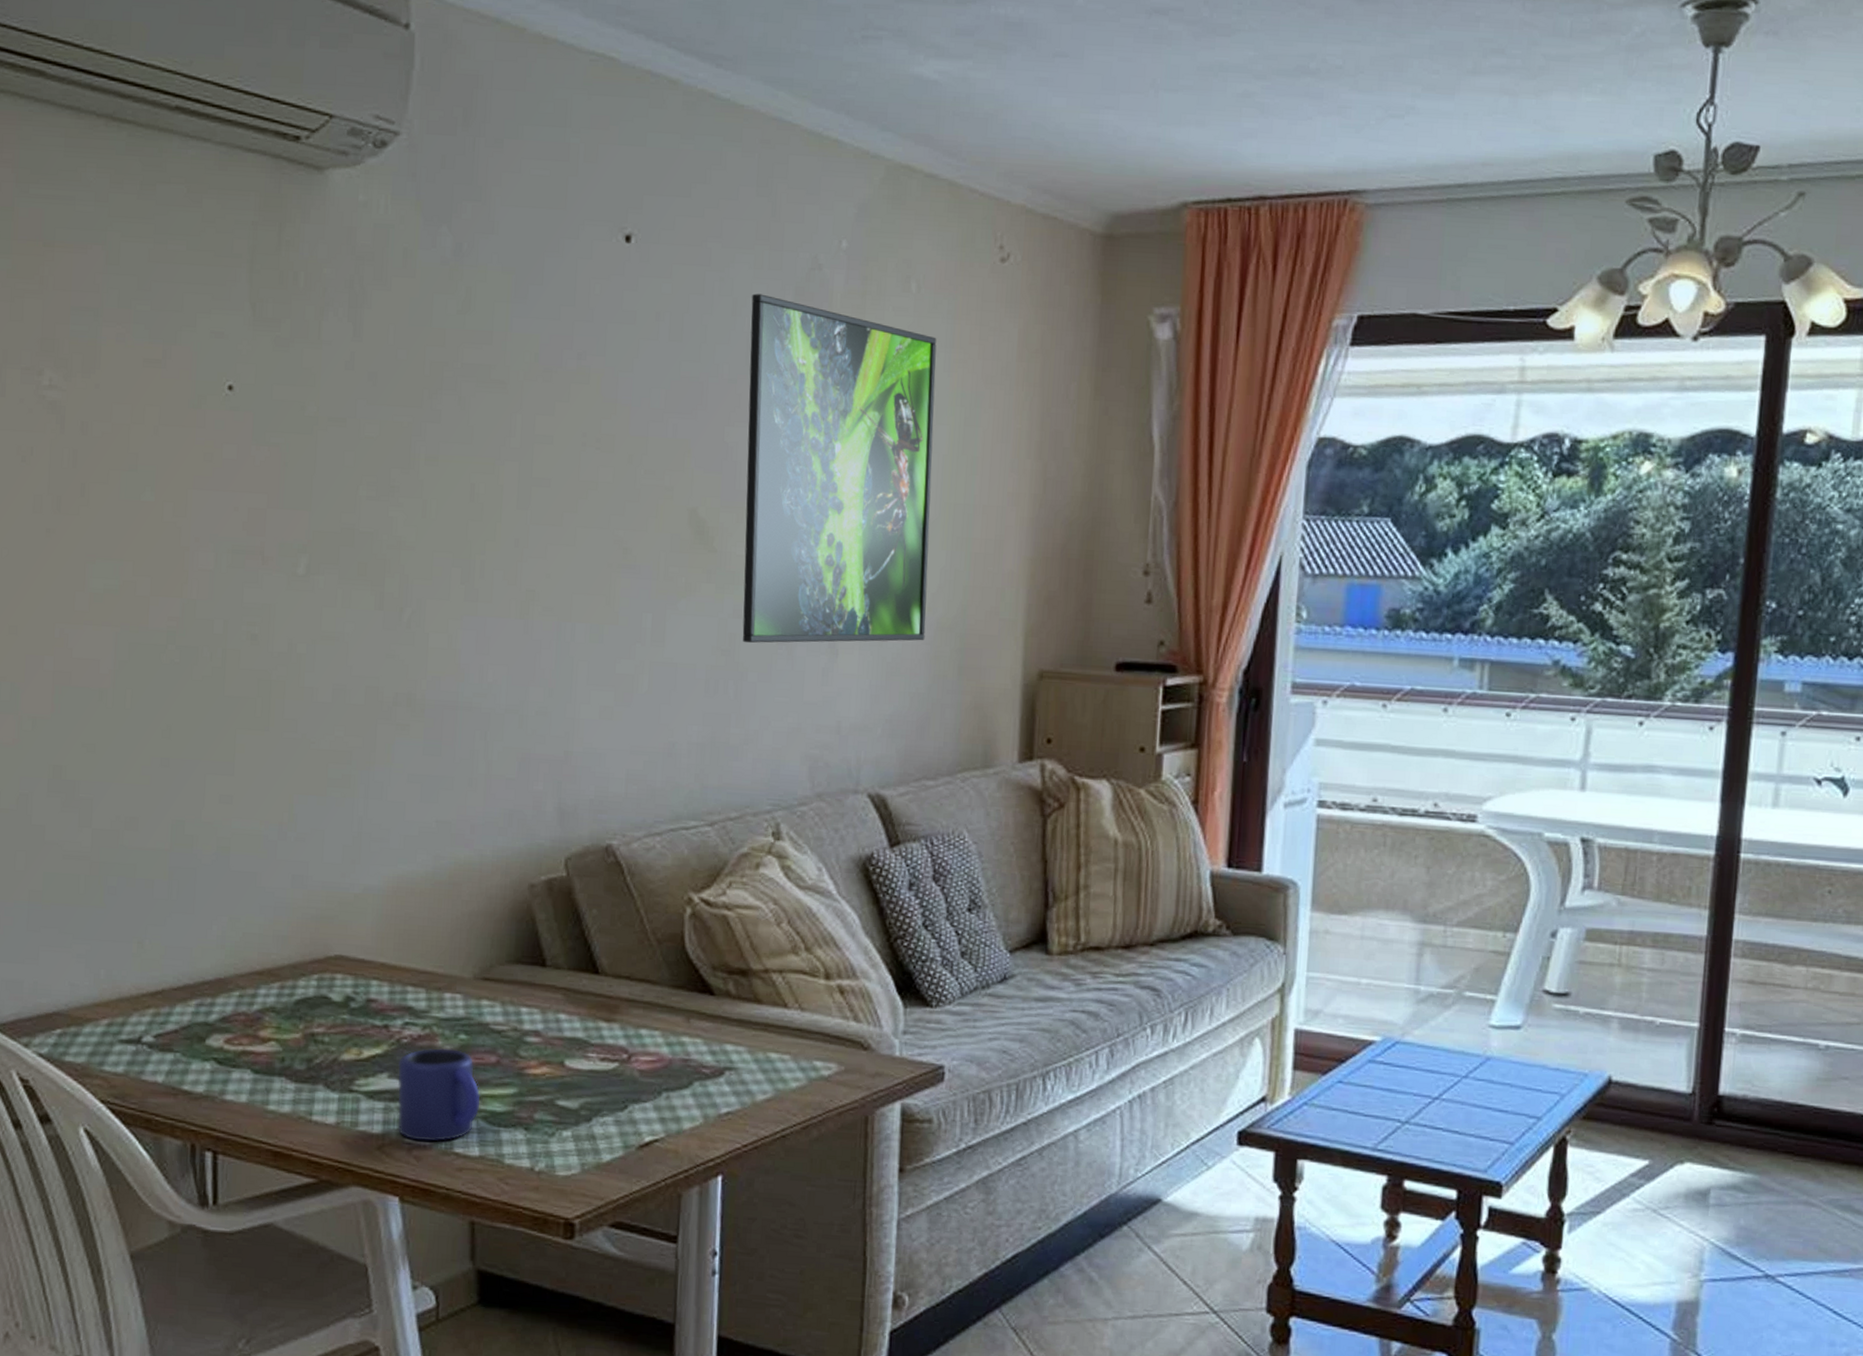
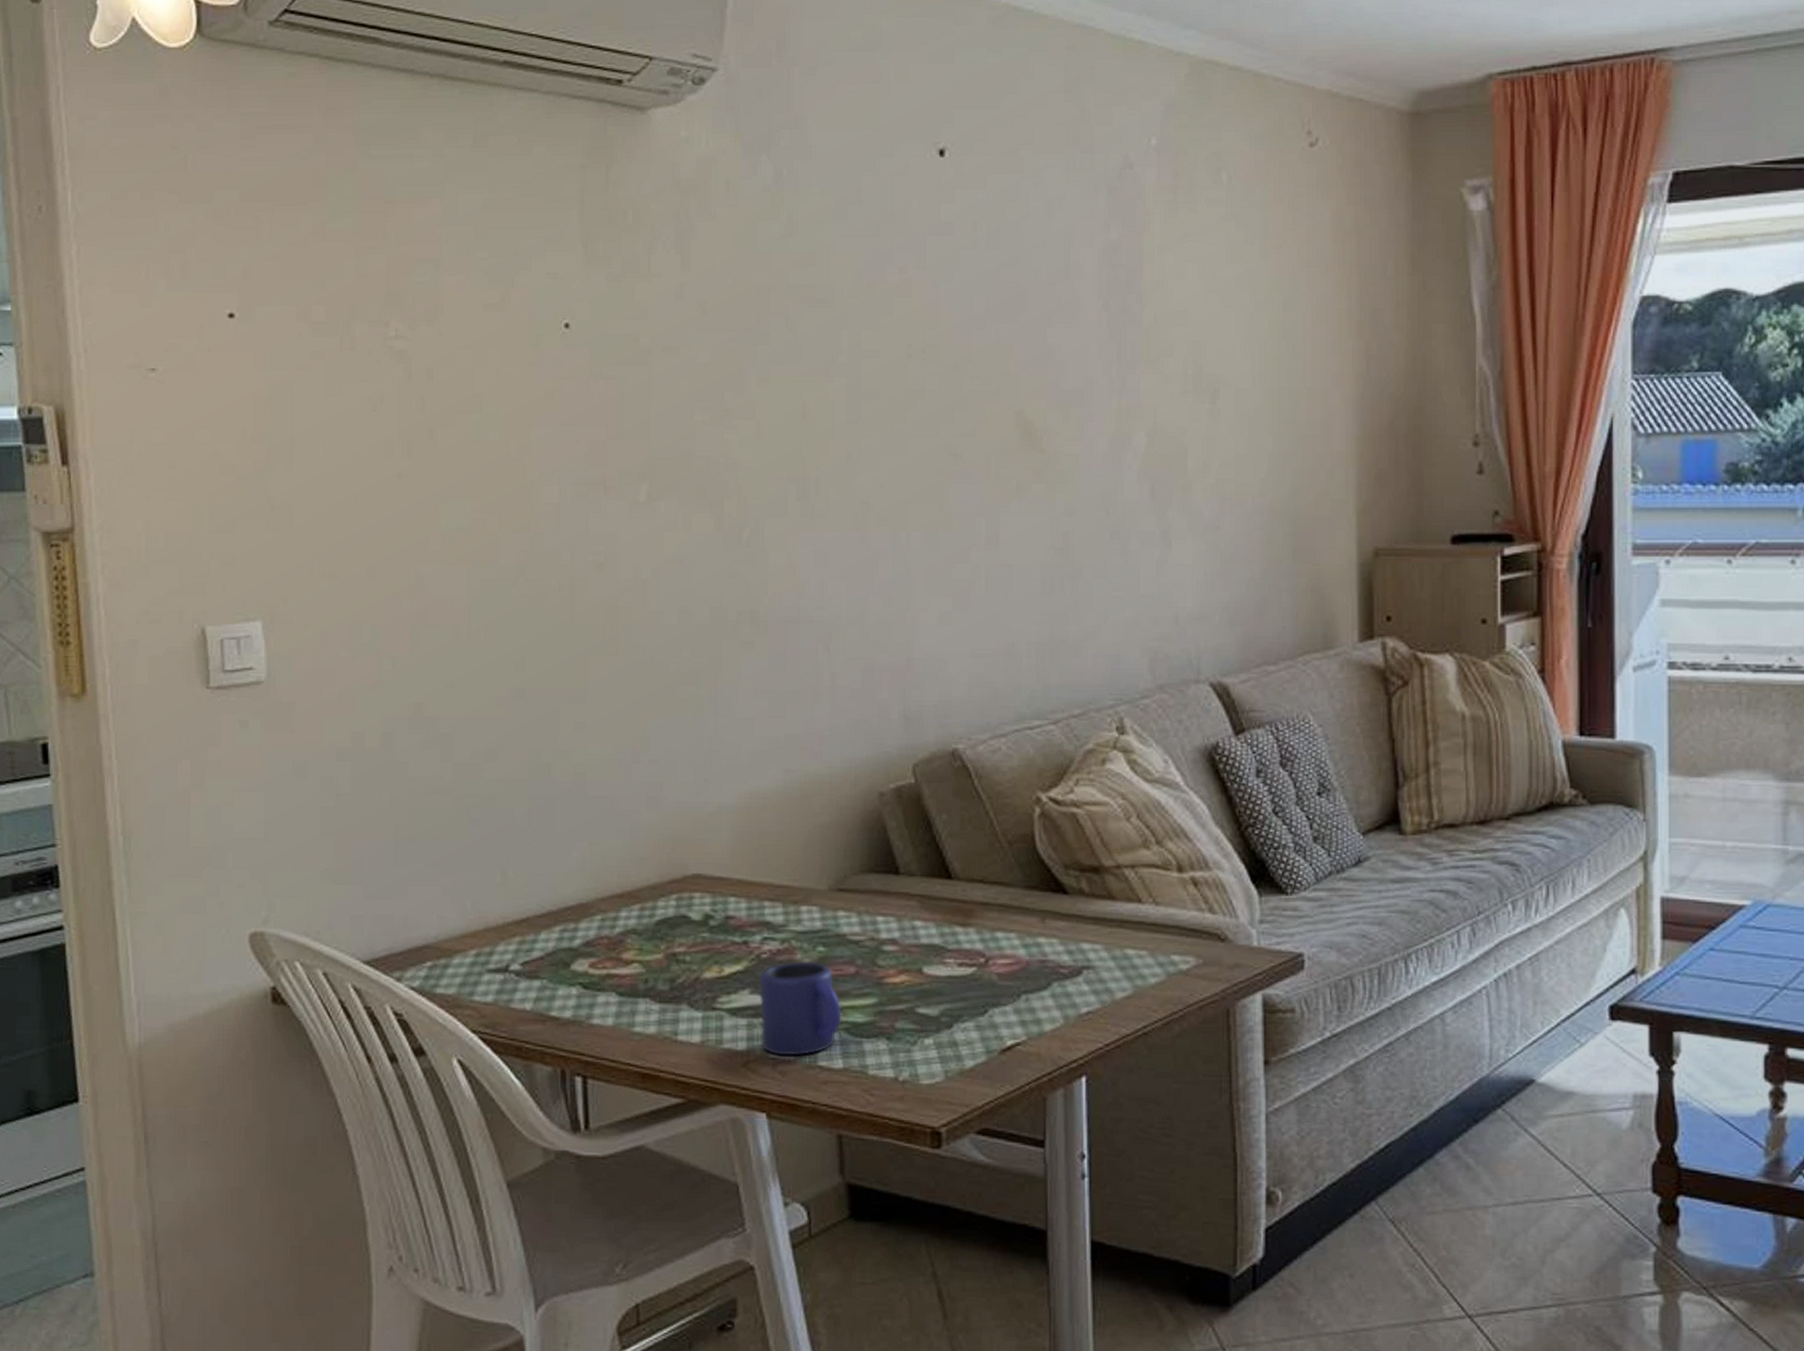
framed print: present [742,293,937,644] -> none [1066,196,1257,540]

